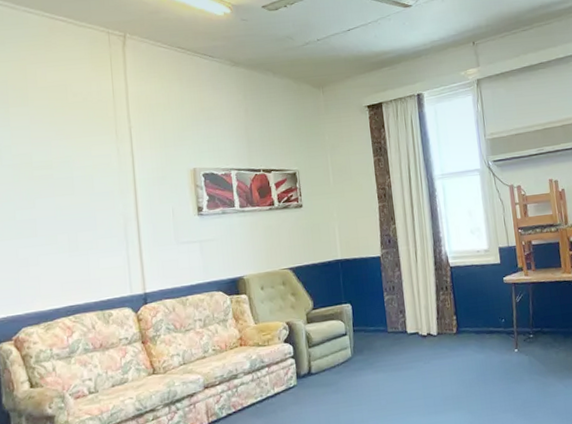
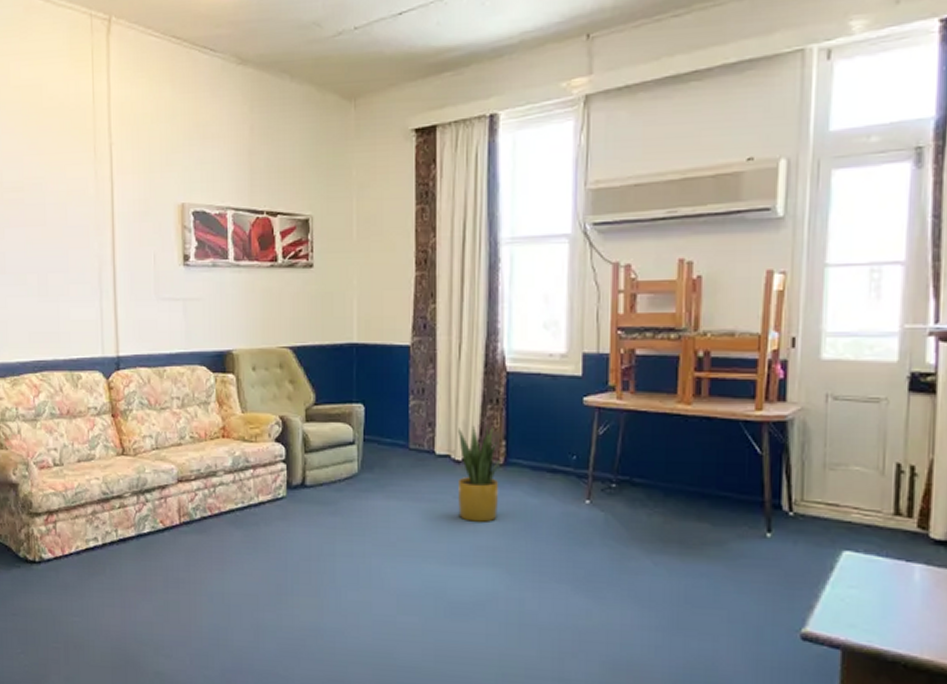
planter: none [421,306,457,380] -> present [457,425,503,522]

